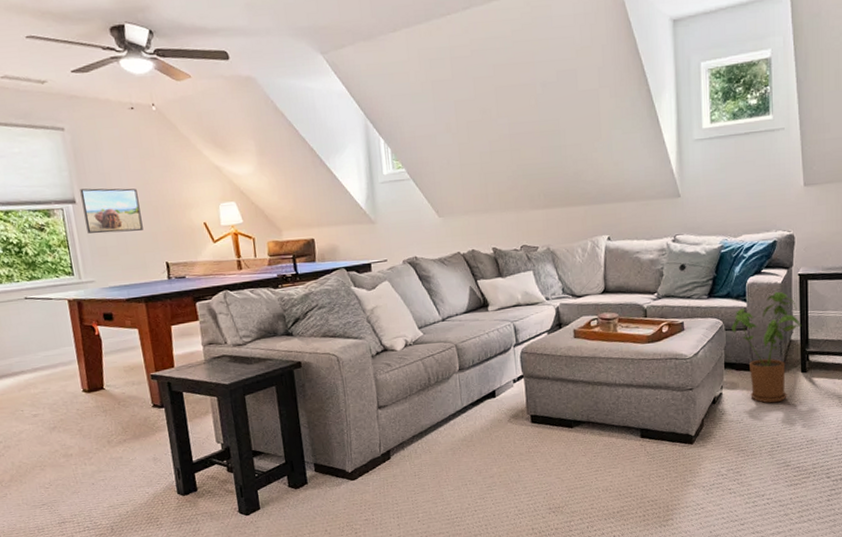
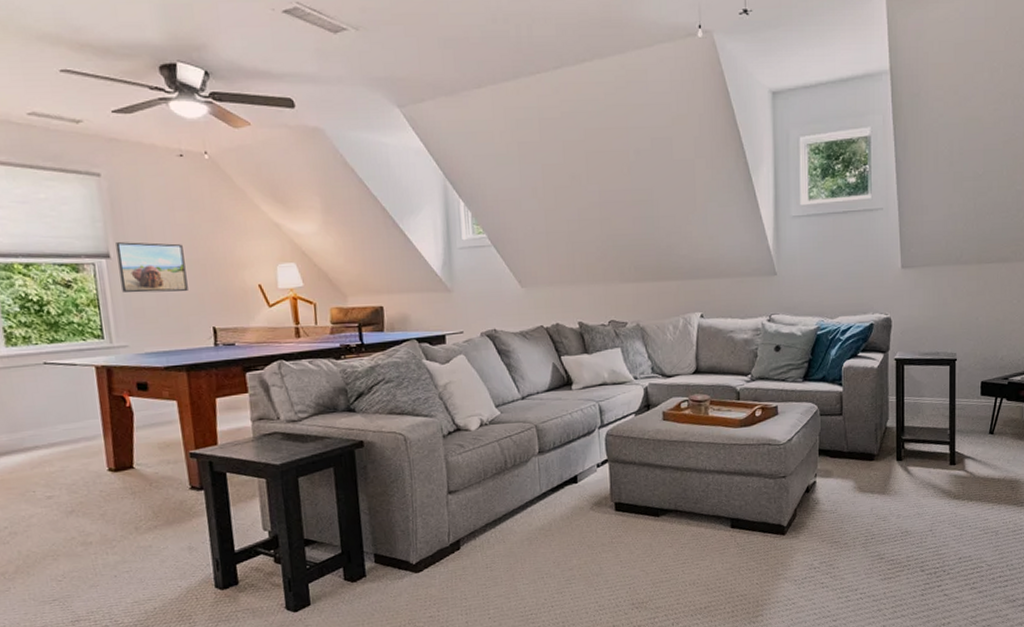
house plant: present [731,291,802,403] -> none [827,376,898,493]

